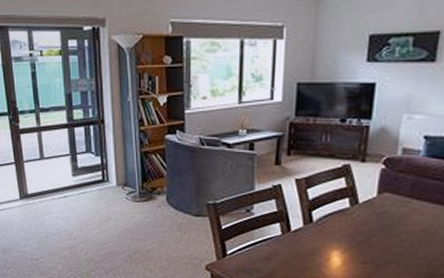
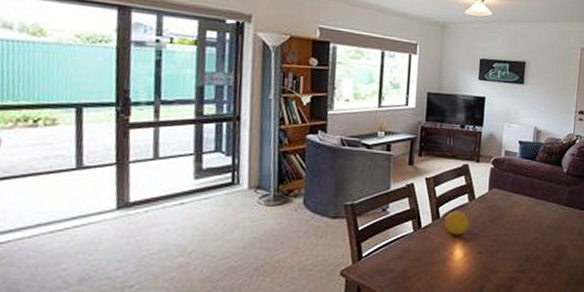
fruit: none [319,216,350,242] -> present [445,211,469,235]

